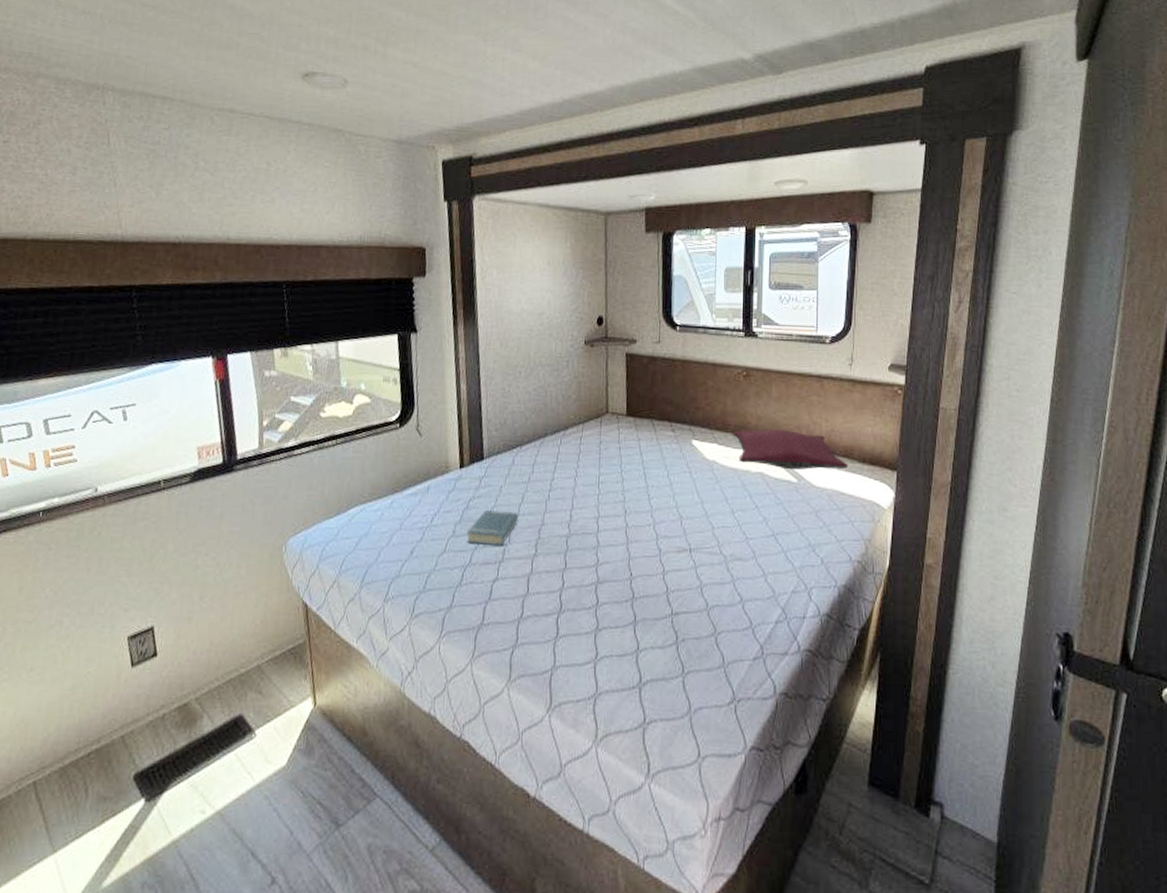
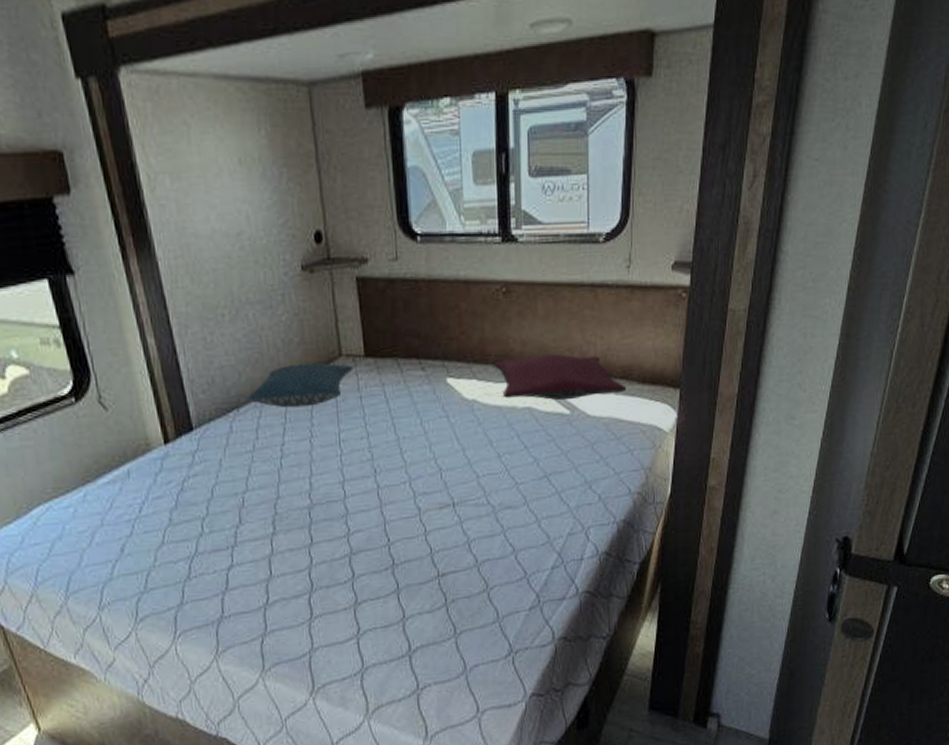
hardback book: present [466,509,519,547] -> none [186,487,249,531]
pillow: none [530,416,616,451] -> present [248,363,354,408]

